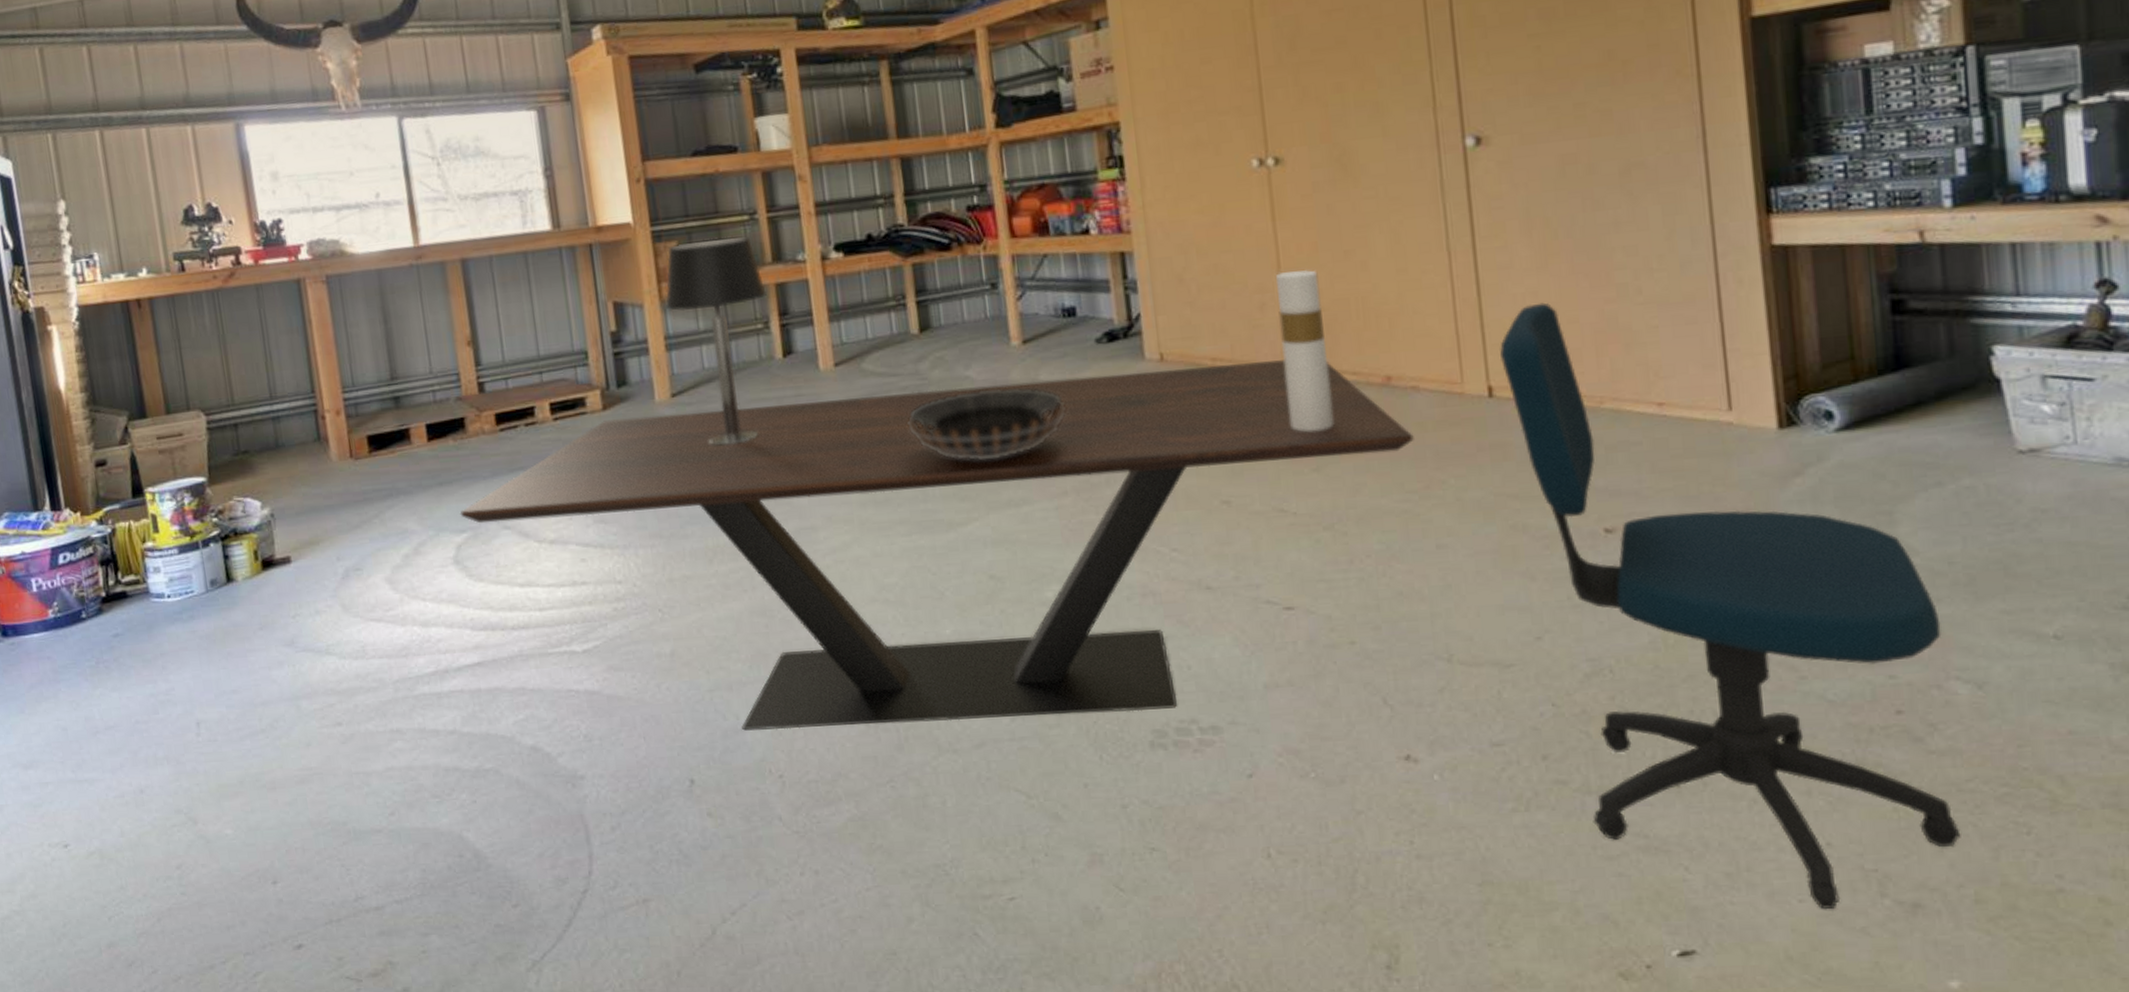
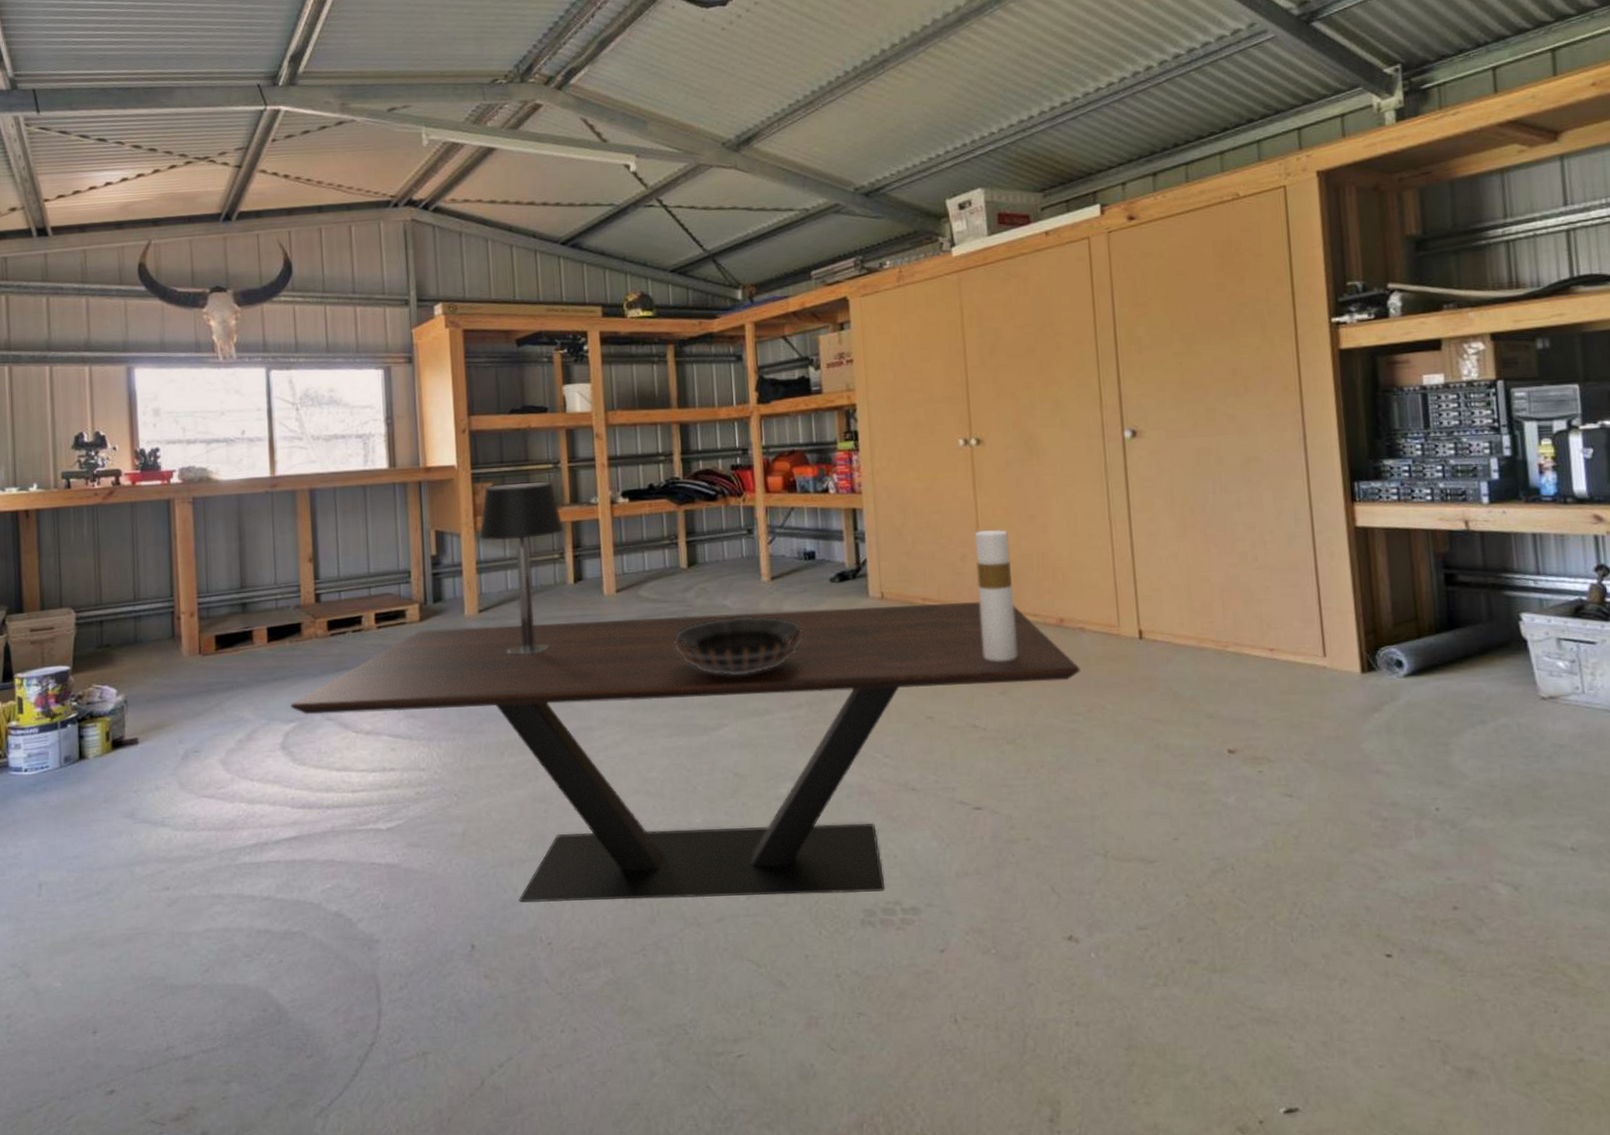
office chair: present [1500,302,1961,910] -> none [1148,564,1504,1075]

